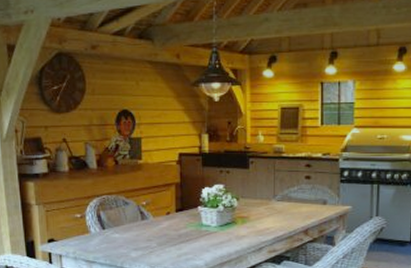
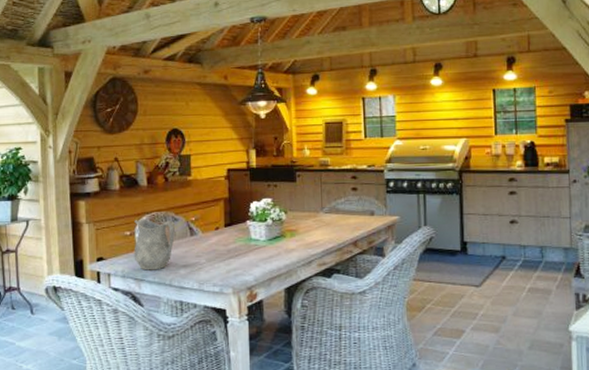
pitcher: none [84,201,126,253] -> present [134,219,175,271]

